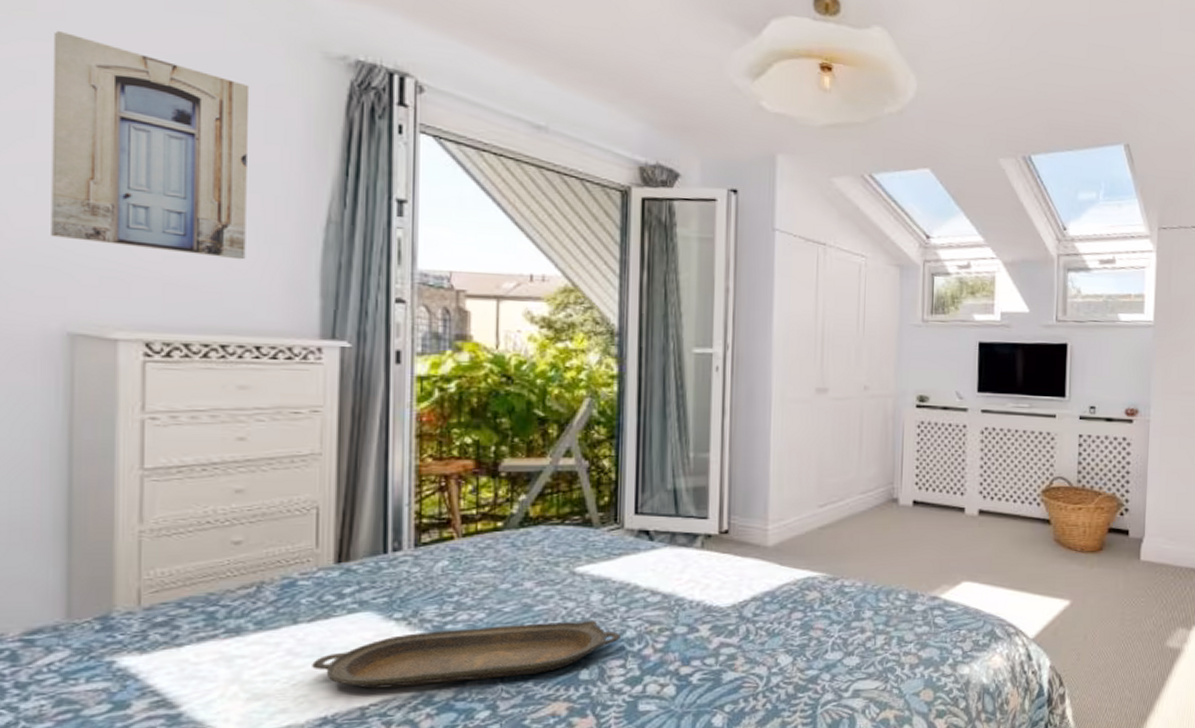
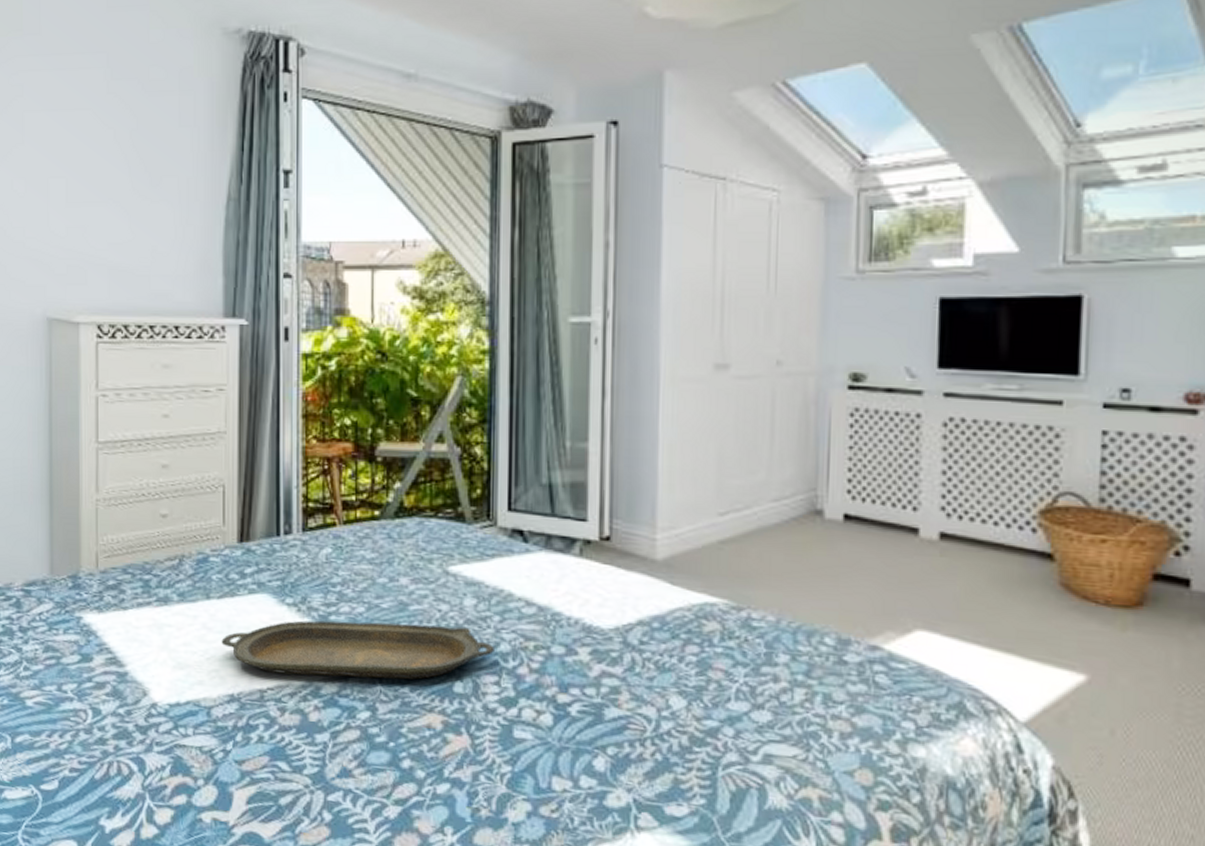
wall art: present [51,30,250,260] -> none [33,44,167,243]

